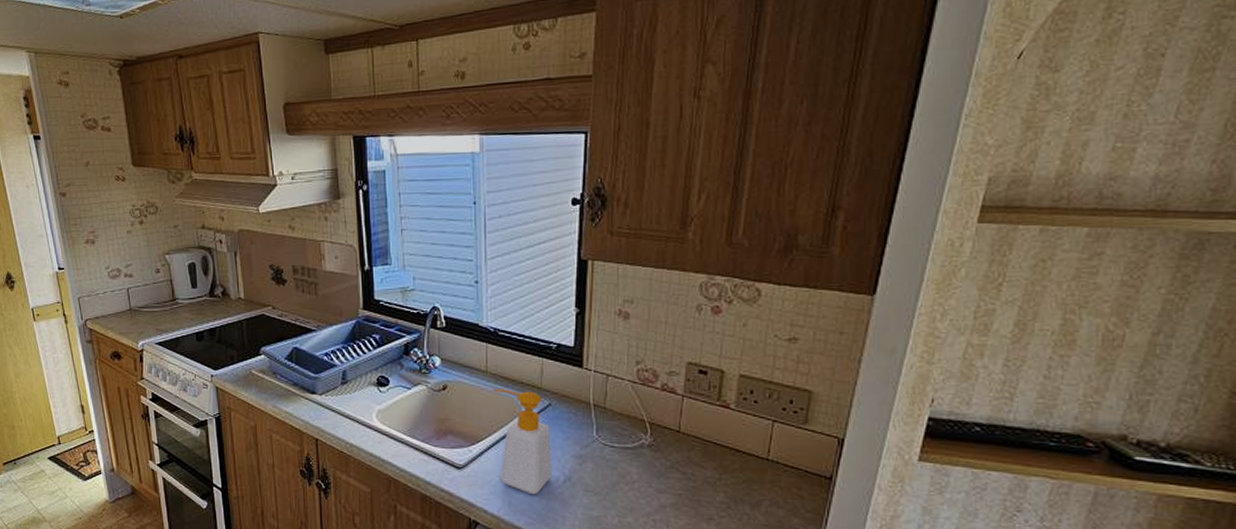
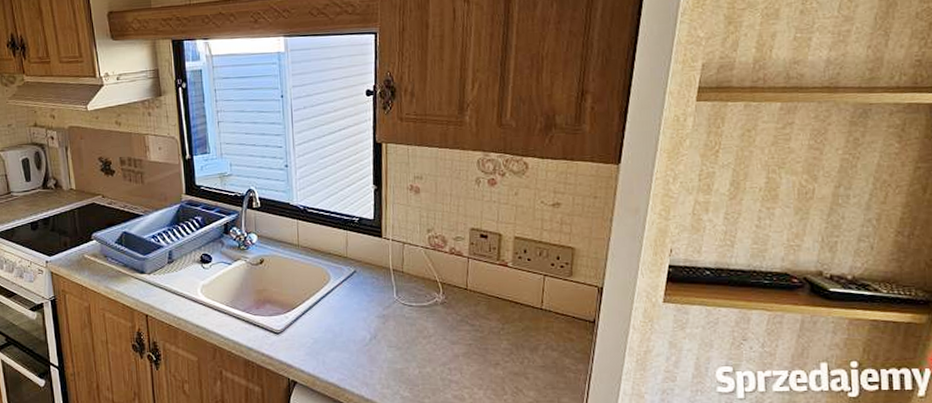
soap bottle: present [493,389,551,495] -> none [305,260,359,354]

